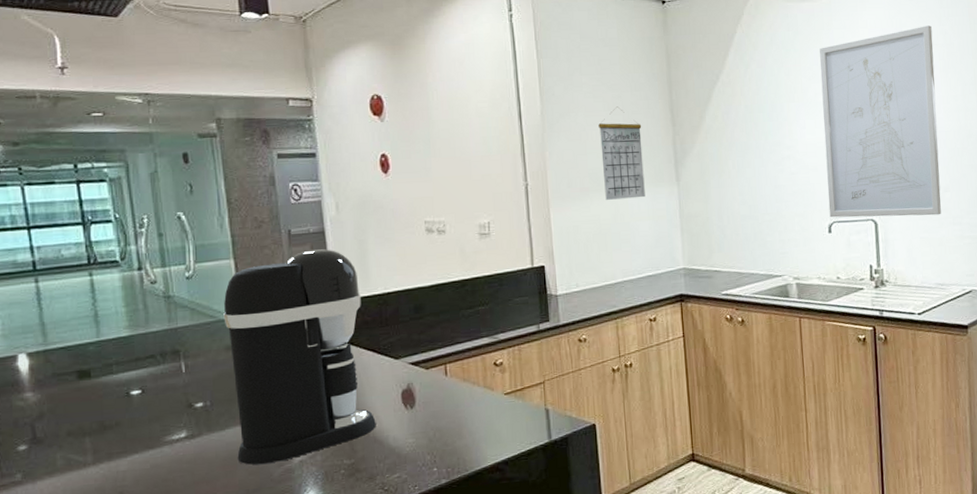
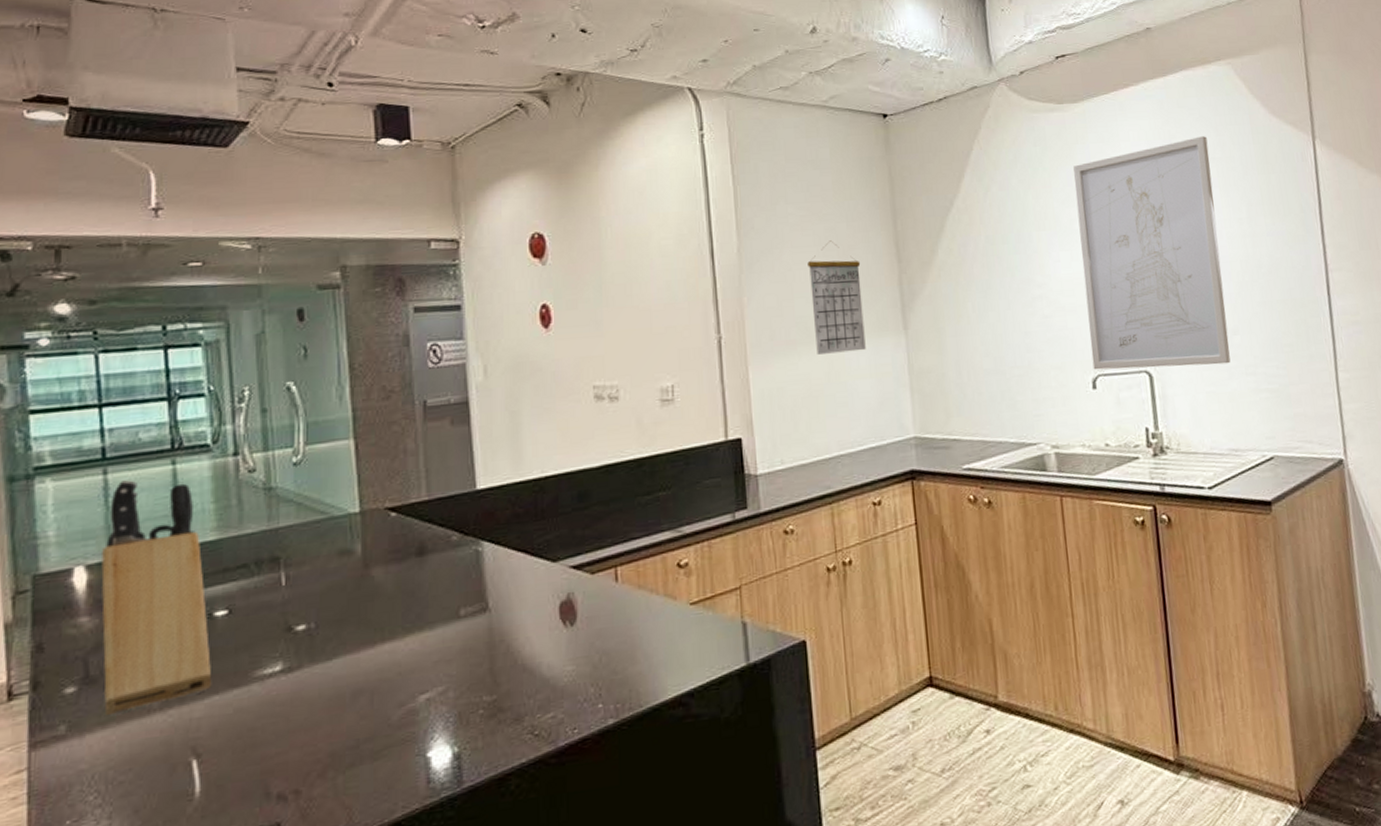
knife block: none [39,287,132,468] -> present [101,480,212,716]
coffee maker: present [223,249,376,465] -> none [337,423,526,706]

